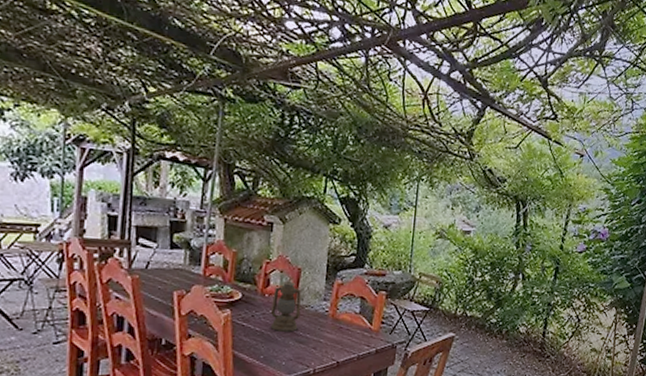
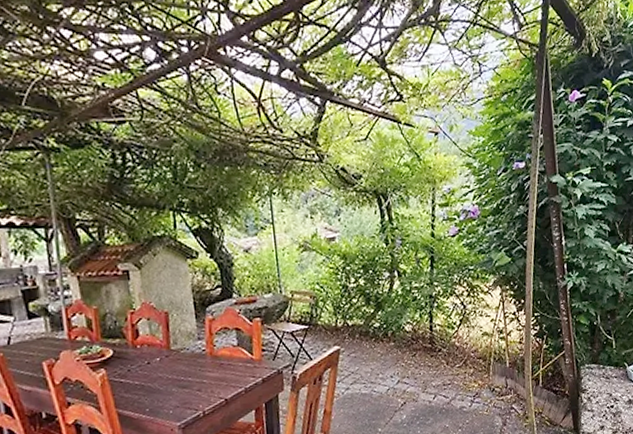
lantern: present [270,276,302,332] -> none [145,322,178,381]

